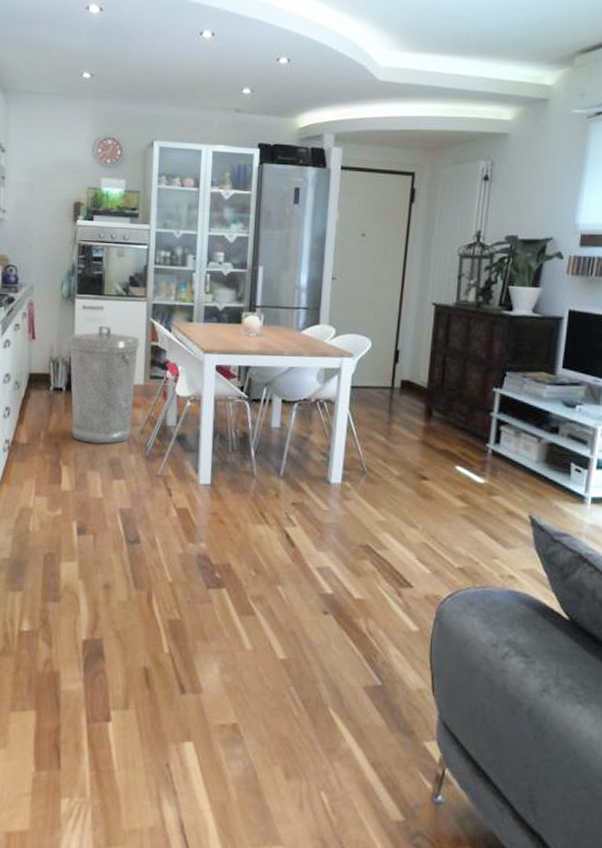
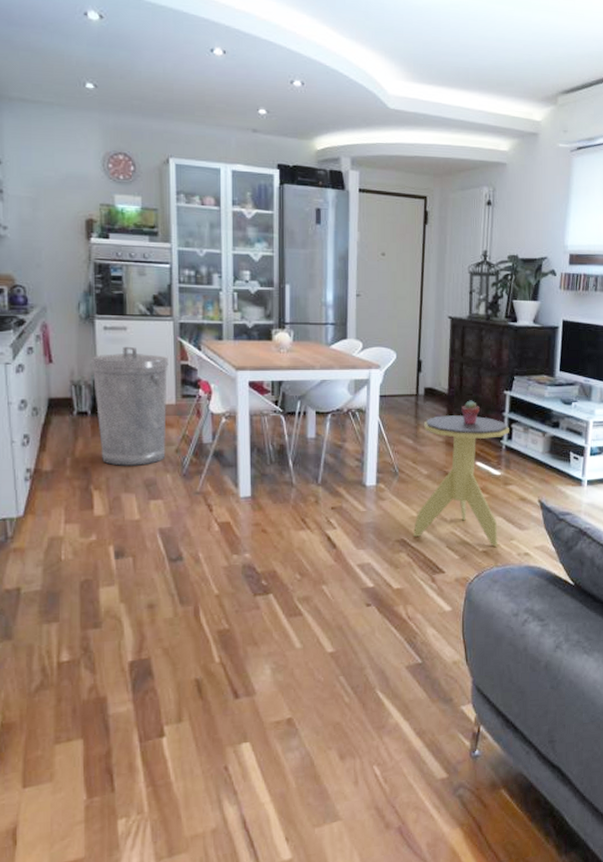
side table: none [378,412,497,565] -> present [412,415,509,547]
potted succulent: none [442,396,463,424] -> present [461,400,480,425]

